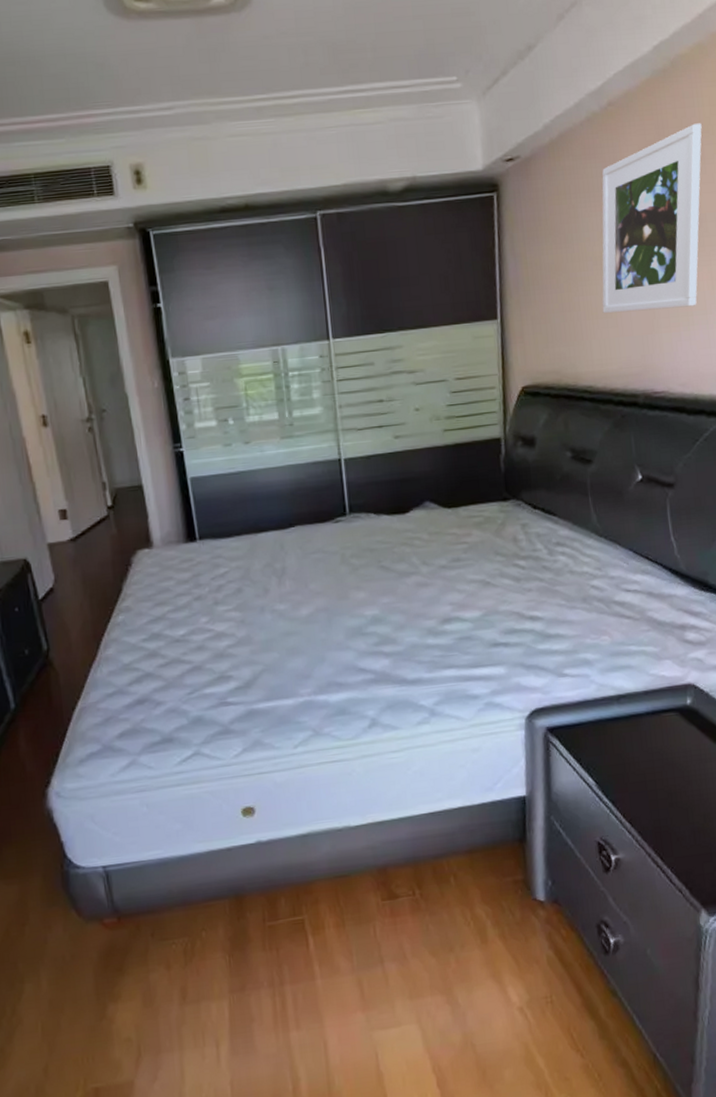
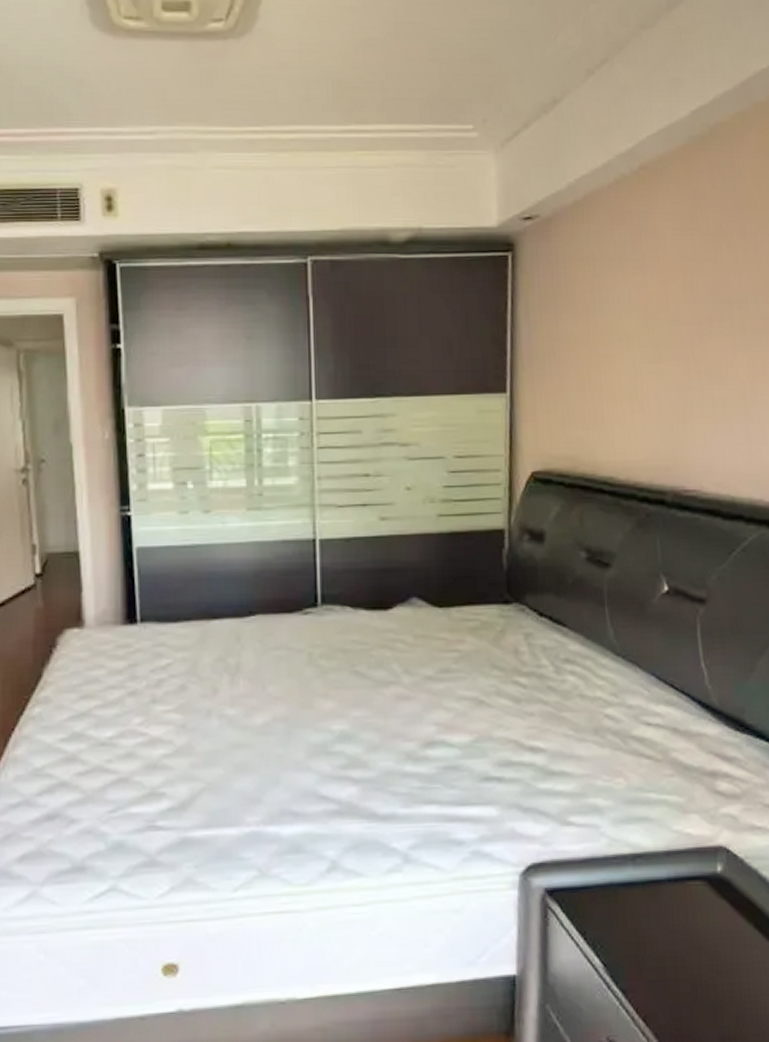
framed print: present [602,123,702,314] -> none [627,196,744,397]

